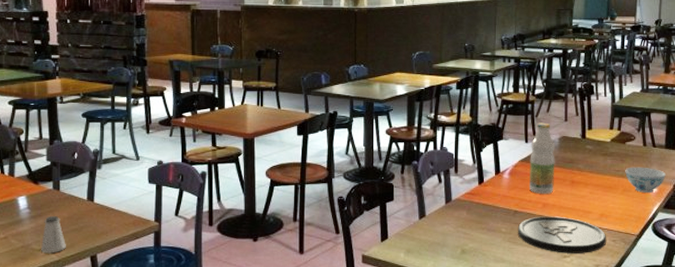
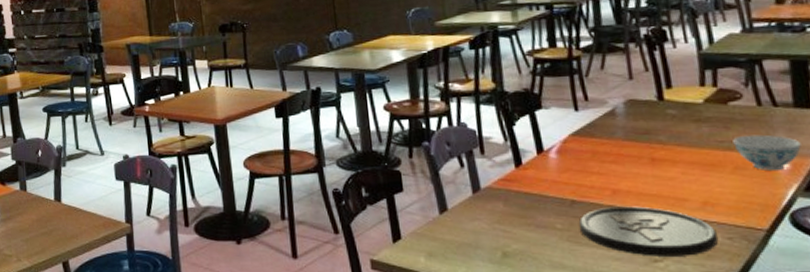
saltshaker: present [41,215,66,254] -> none [13,218,37,259]
bottle: present [530,122,555,194] -> none [583,83,626,177]

